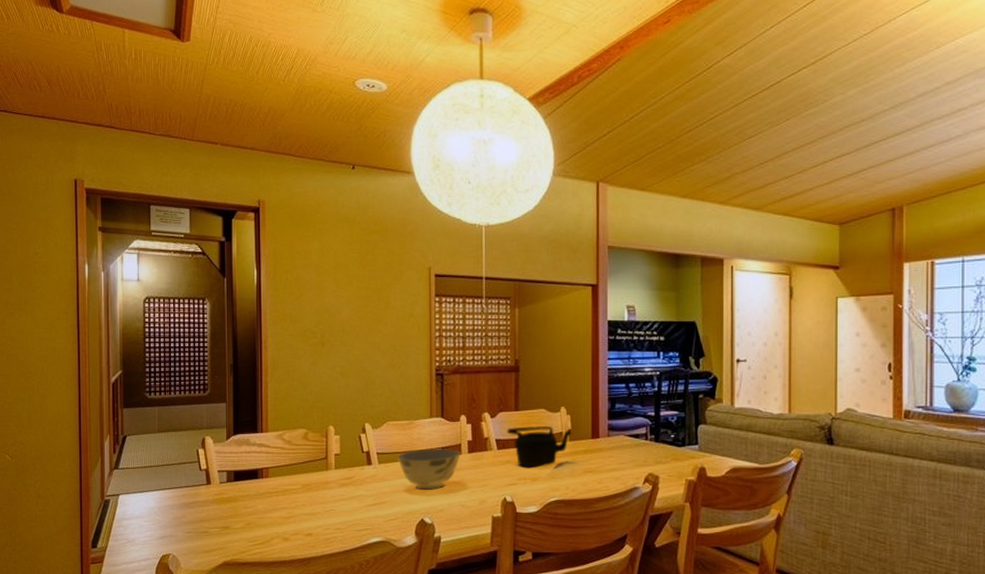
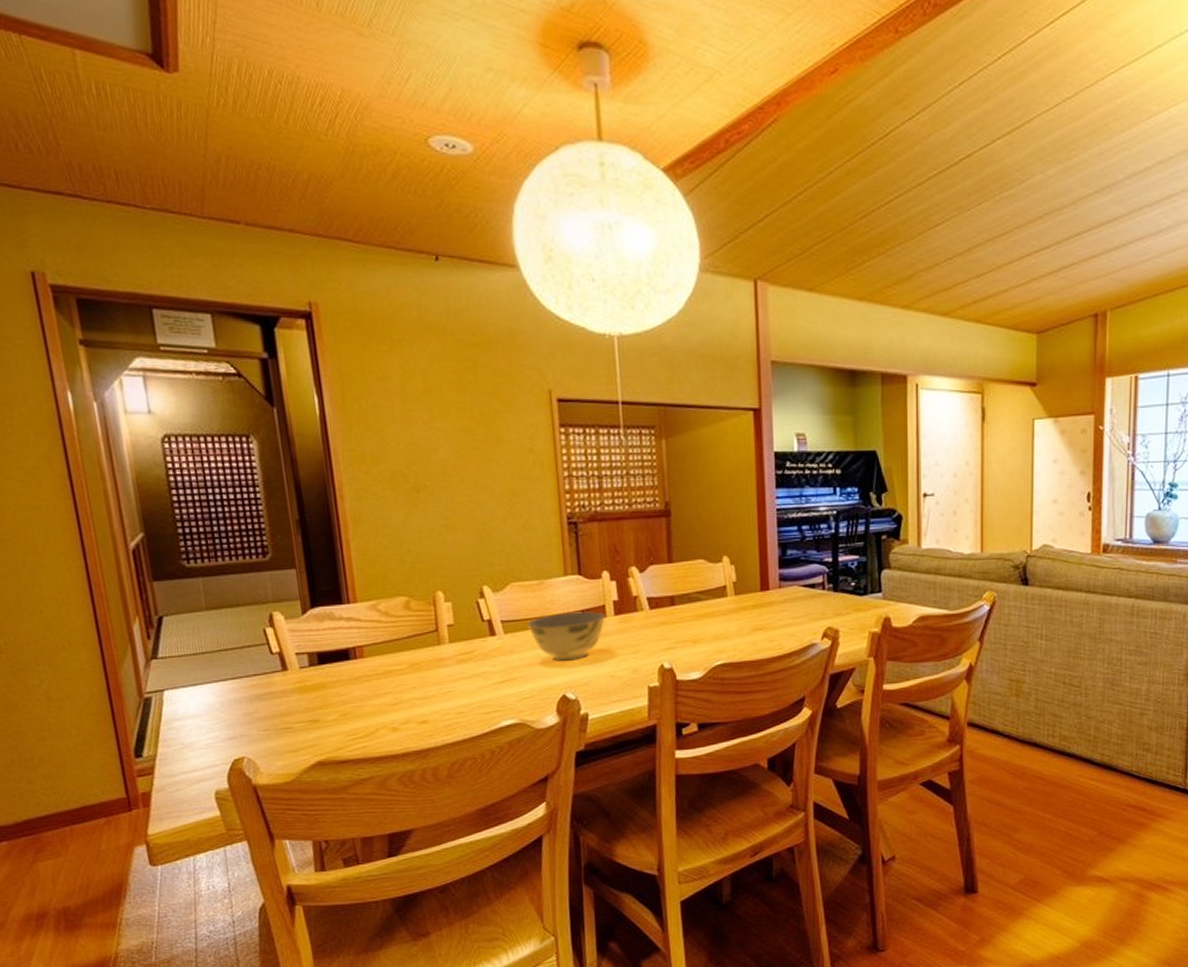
teapot: present [506,426,572,467] -> none [659,580,737,628]

